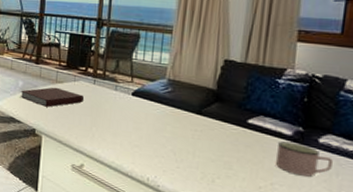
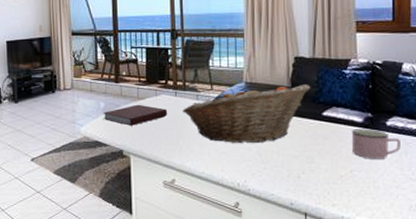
fruit basket: none [99,82,239,142] -> present [182,84,311,143]

